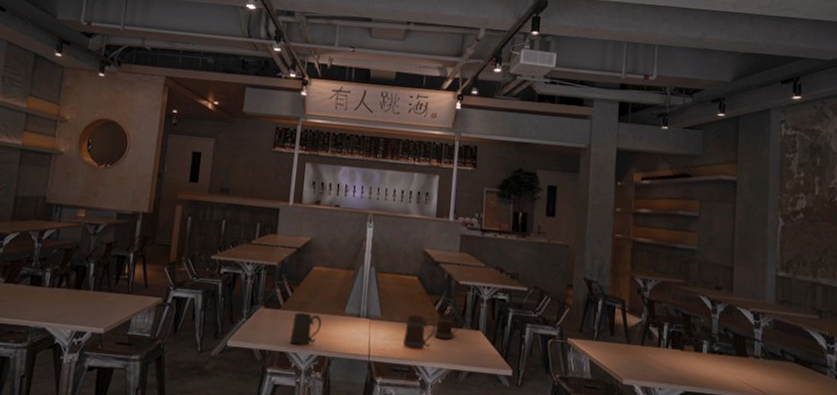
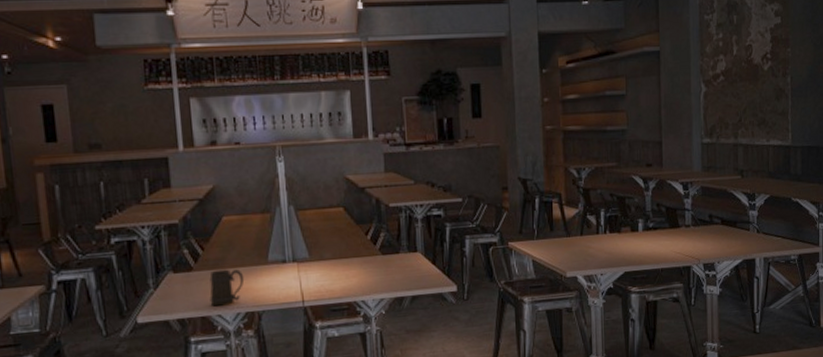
beer mug: present [402,314,437,350] -> none [337,248,372,286]
beer mug: present [434,312,462,341] -> none [370,240,398,270]

